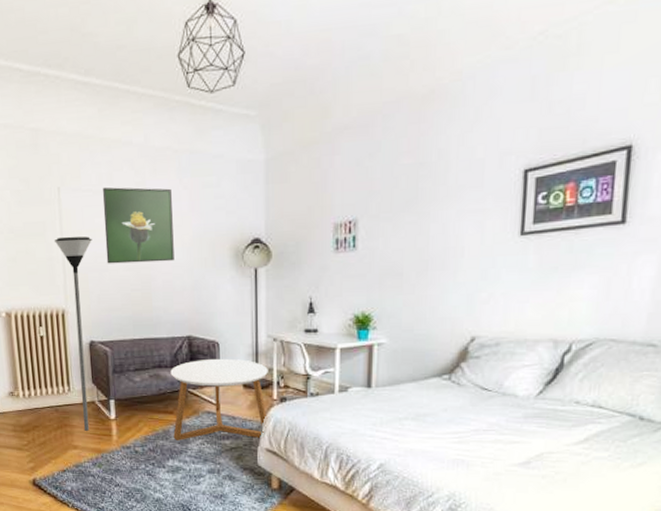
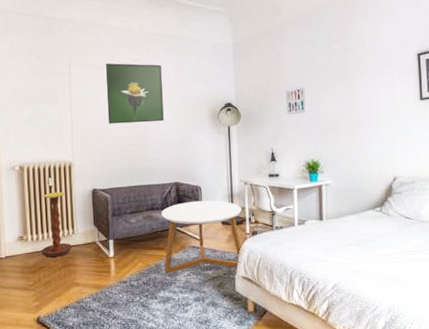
side table: none [34,343,69,416] -> present [41,191,72,258]
floor lamp: present [55,236,92,431] -> none [65,102,96,269]

